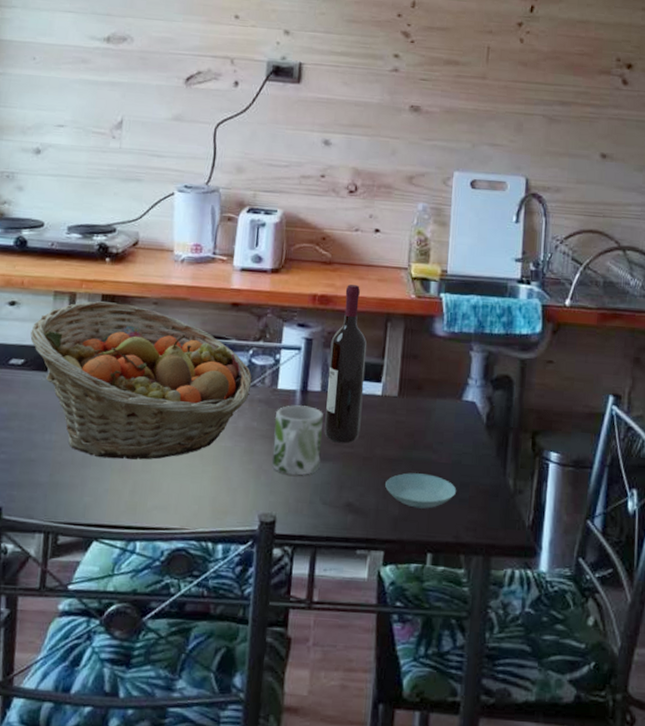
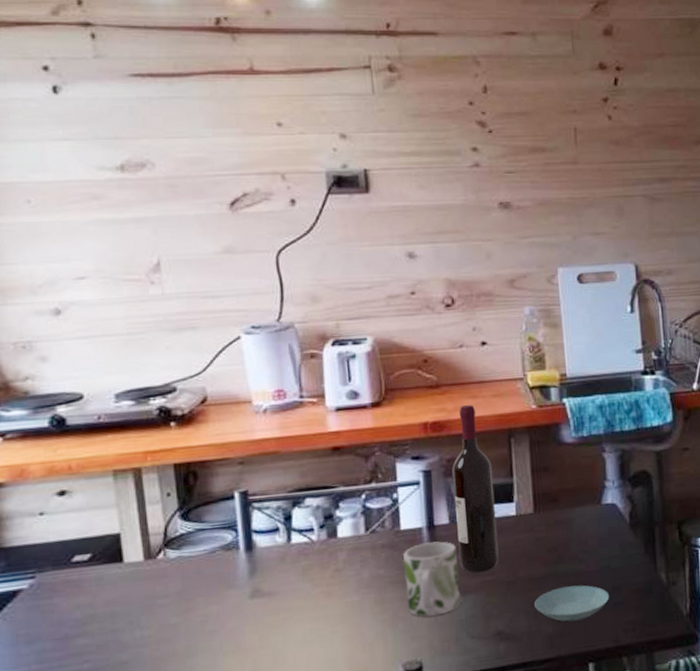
fruit basket: present [30,301,252,460] -> none [92,469,371,643]

